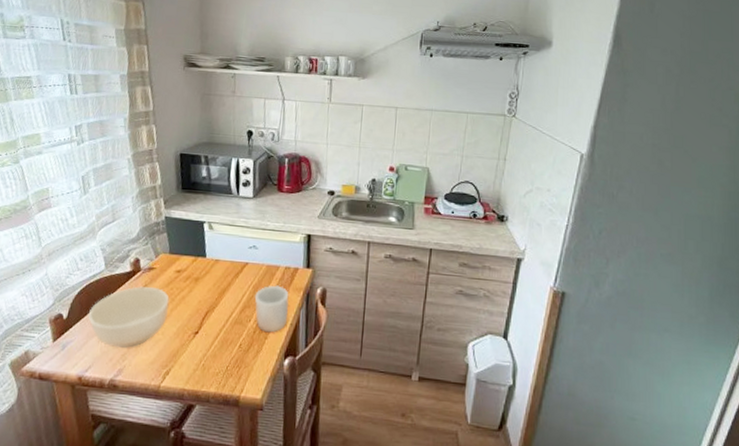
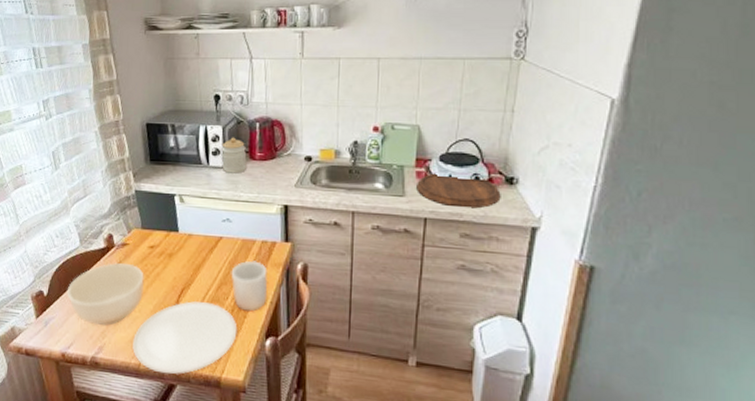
plate: none [153,323,258,395] -> present [133,301,238,375]
jar: none [251,170,276,204] -> present [221,137,248,174]
cutting board: none [424,209,494,242] -> present [417,172,501,209]

